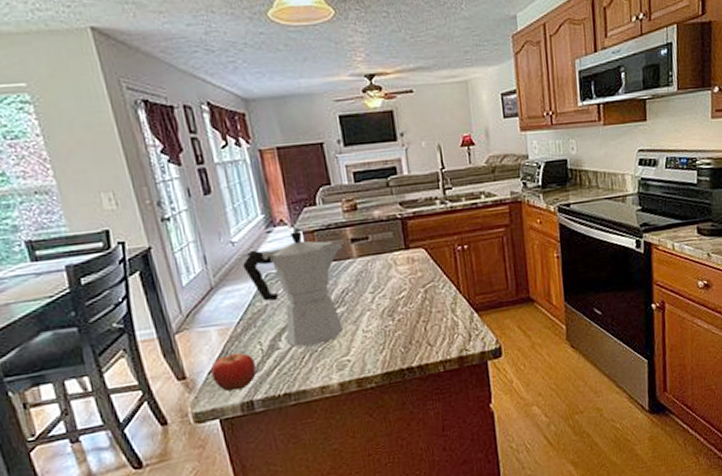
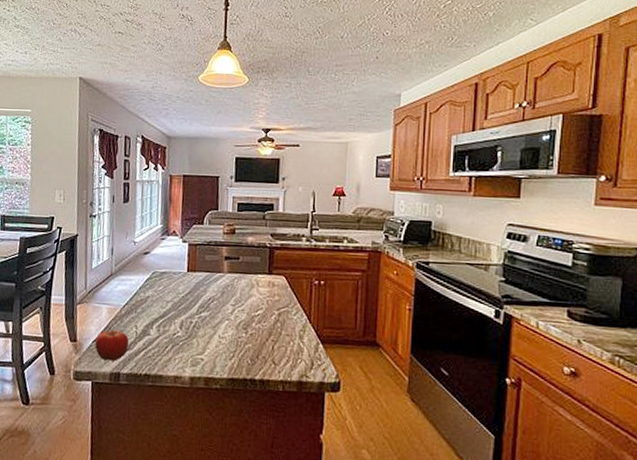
moka pot: present [242,231,343,347] -> none [138,242,217,339]

